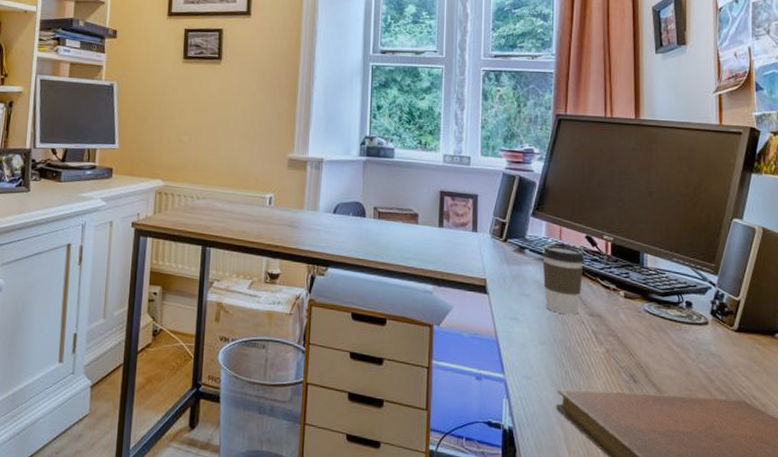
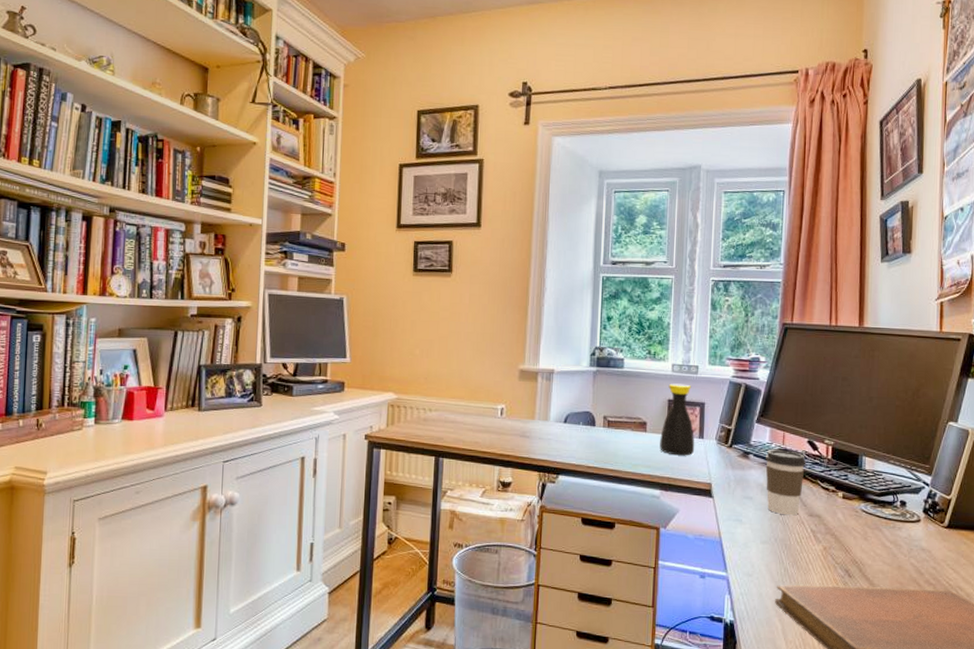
bottle: none [432,174,469,250] -> present [660,383,695,456]

